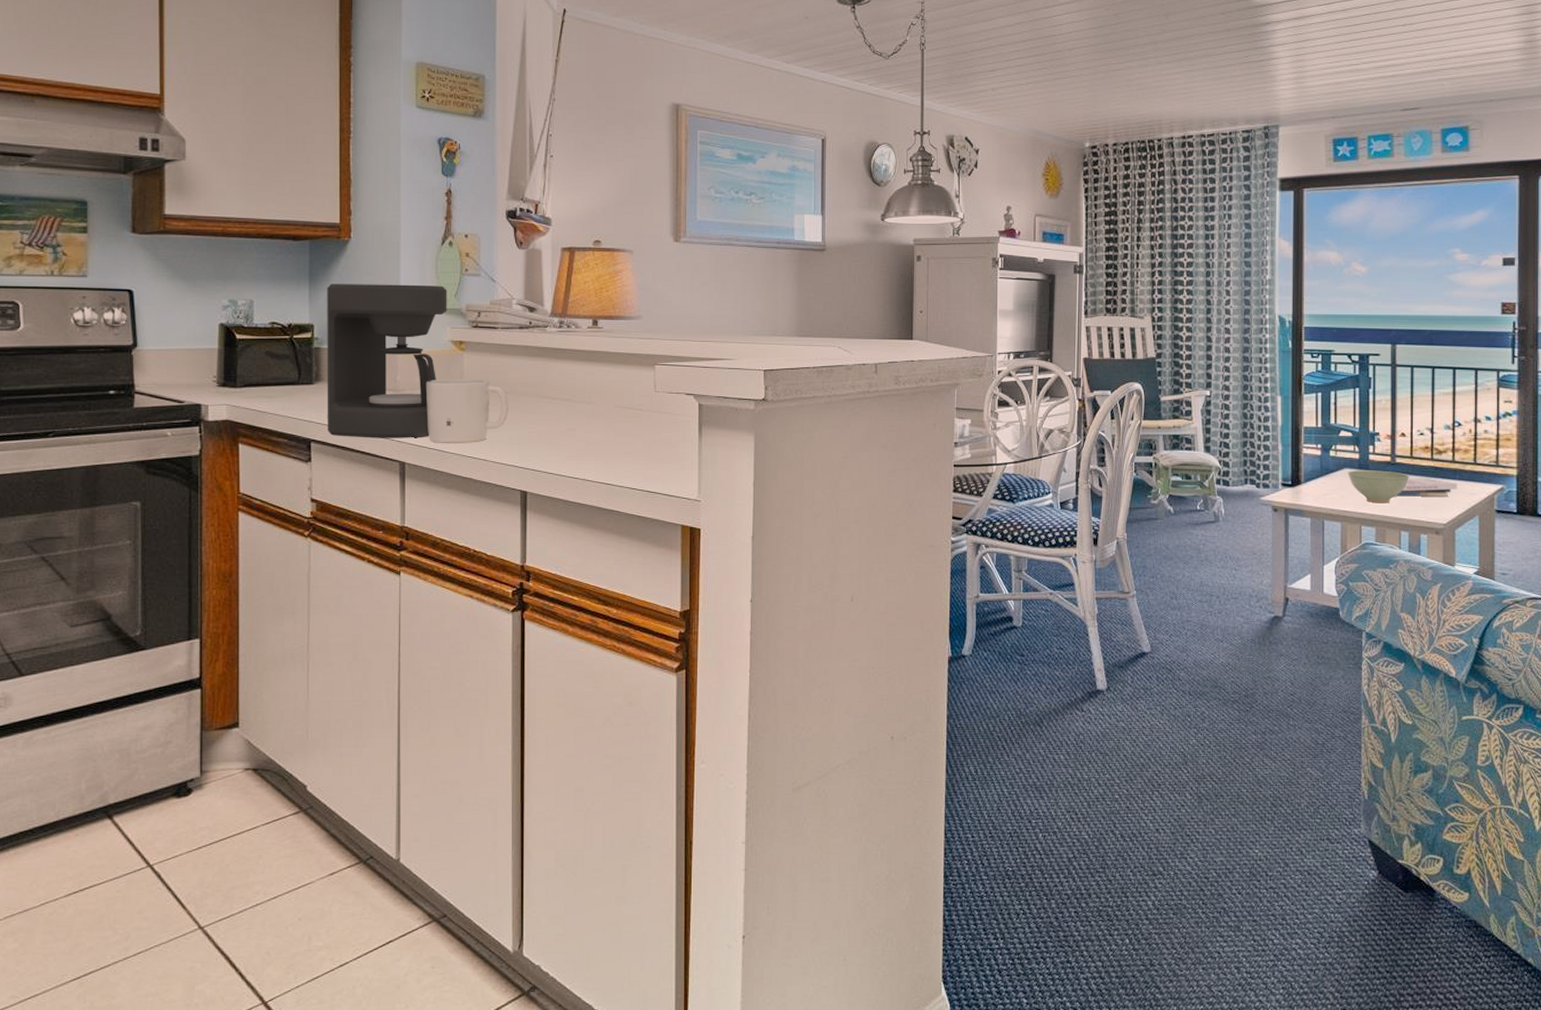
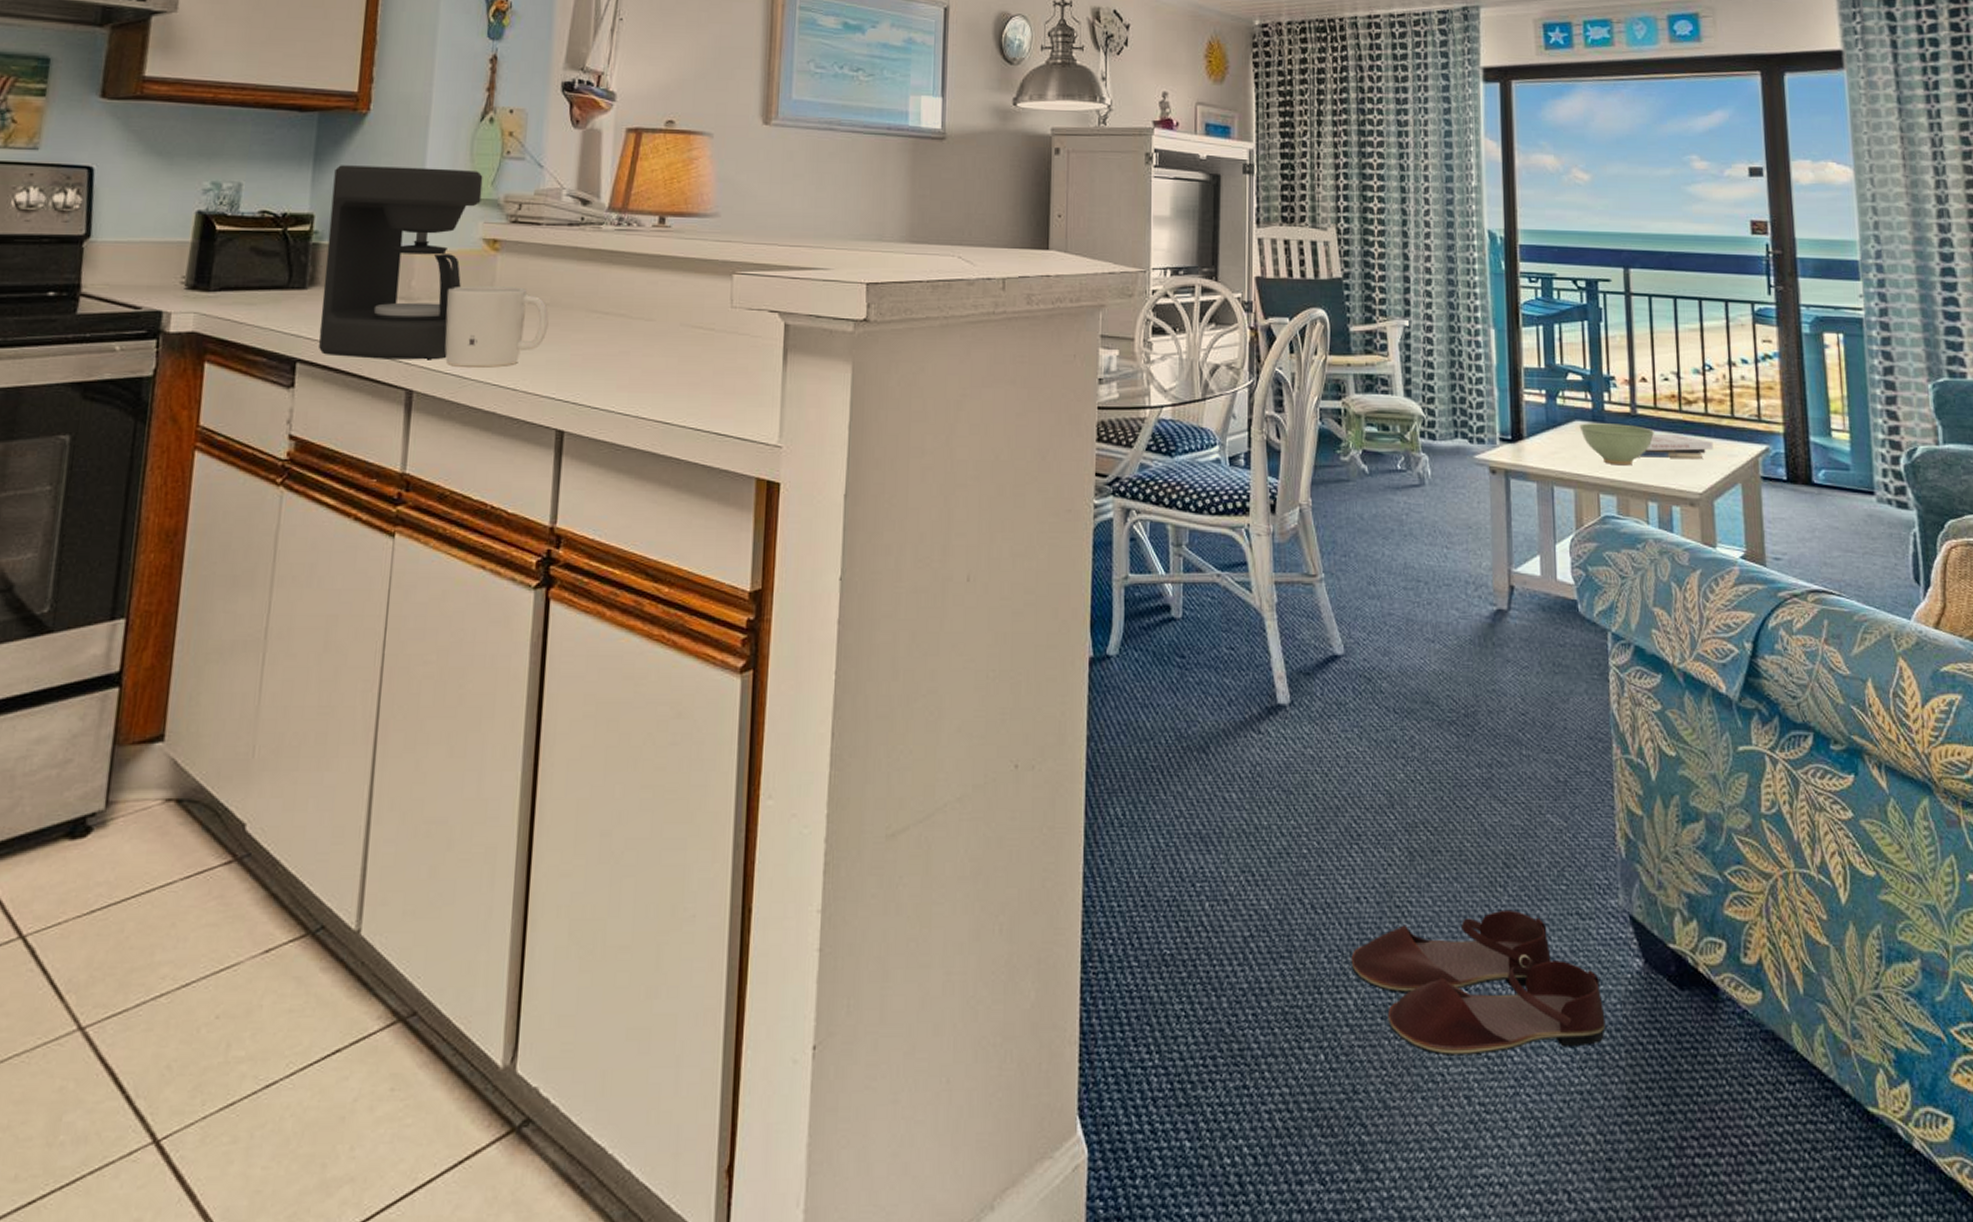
sandal: none [1151,836,1346,940] -> present [1351,909,1606,1056]

